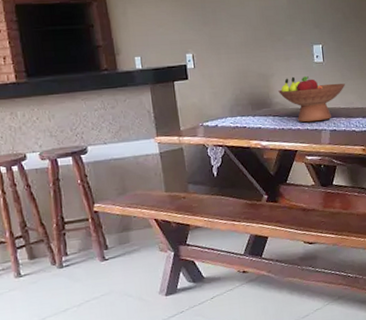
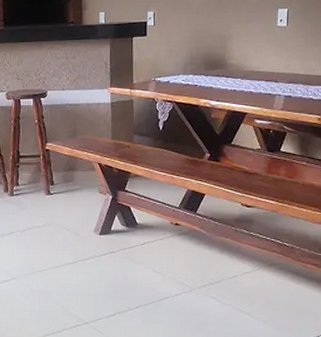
fruit bowl: present [278,76,345,123] -> none [235,39,308,86]

